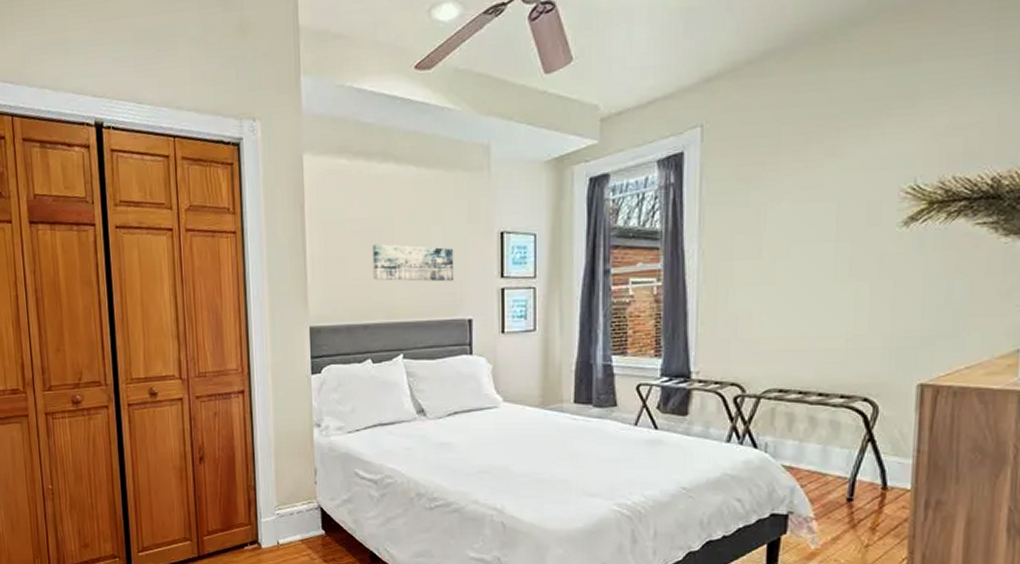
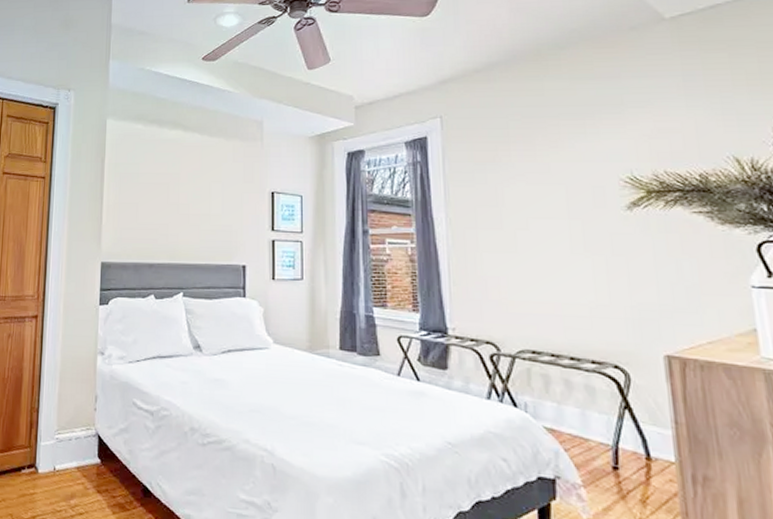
wall art: present [372,244,455,282] -> none [160,195,231,231]

